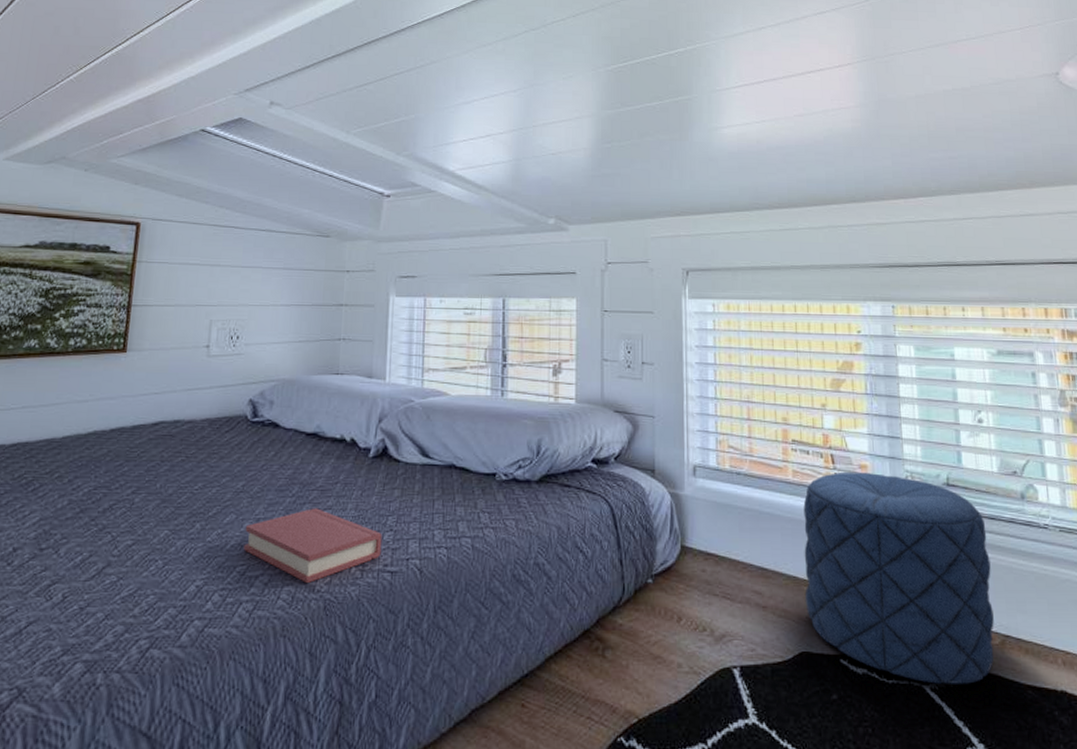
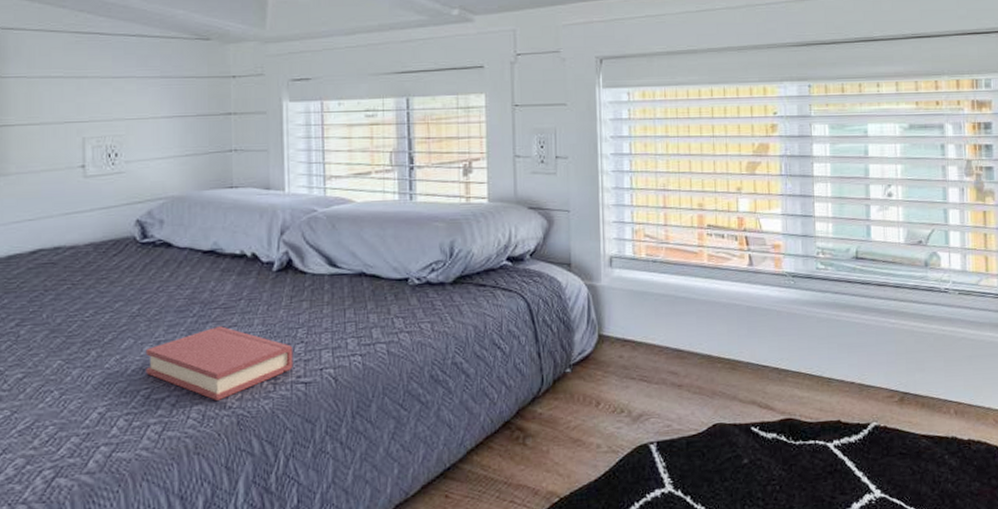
pouf: present [803,471,994,684] -> none [718,251,895,441]

